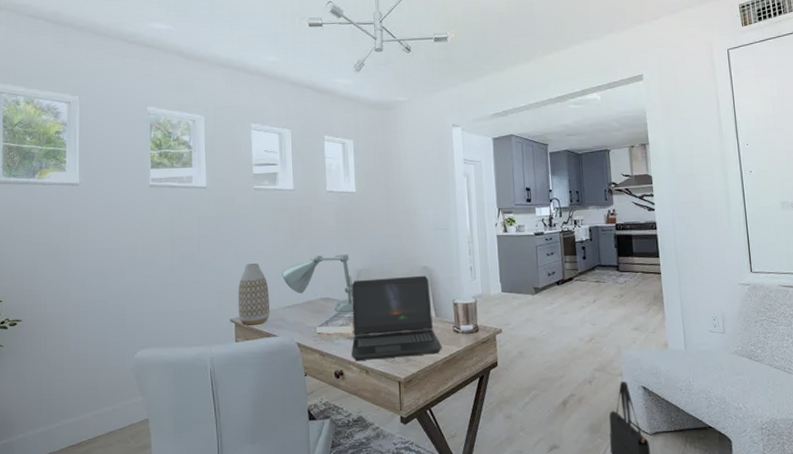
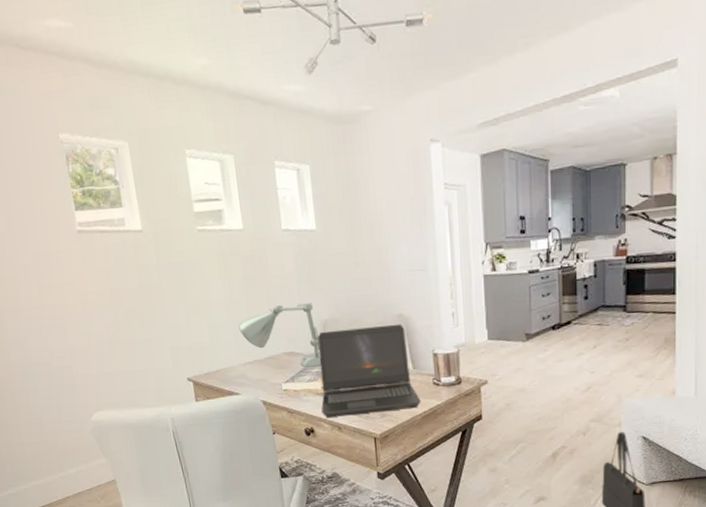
vase: present [237,263,270,326] -> none [192,317,230,385]

